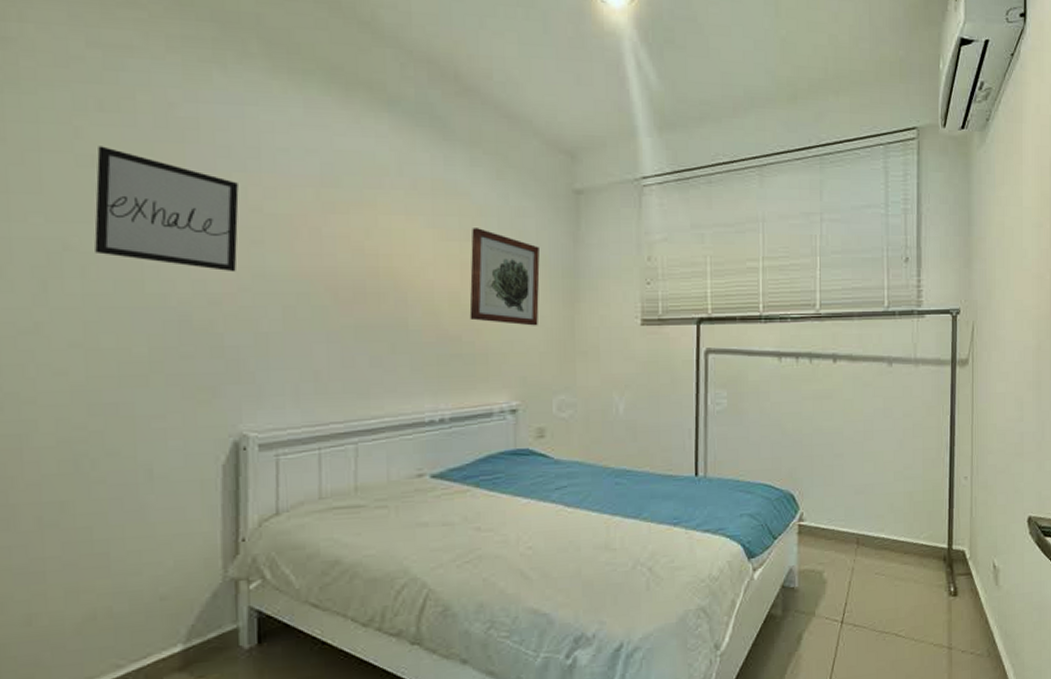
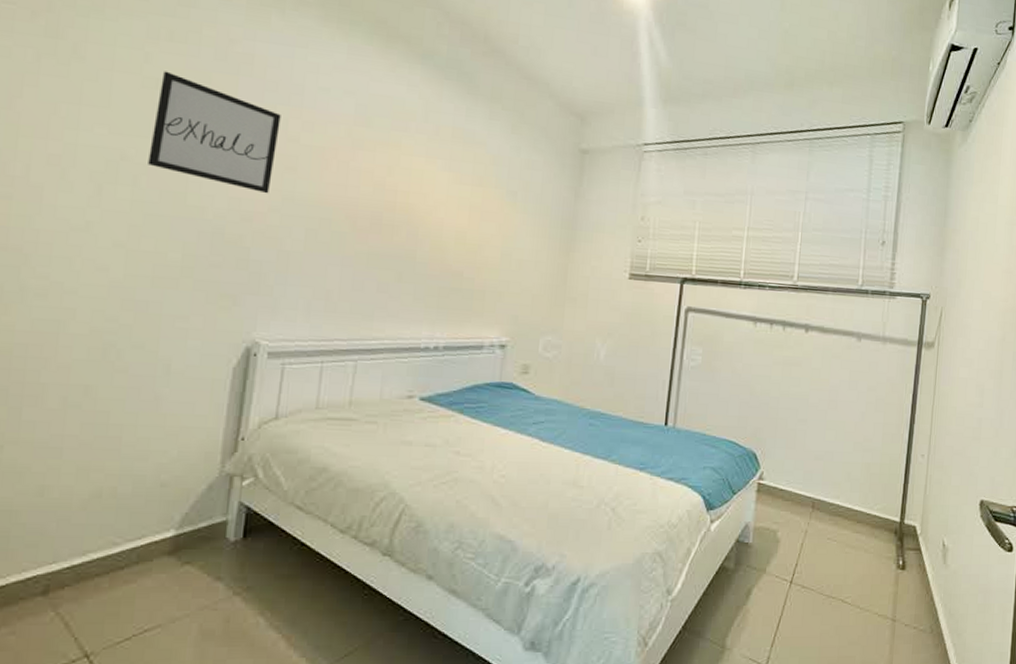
wall art: present [469,228,540,326] -> none [472,175,543,270]

